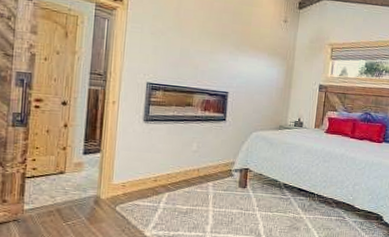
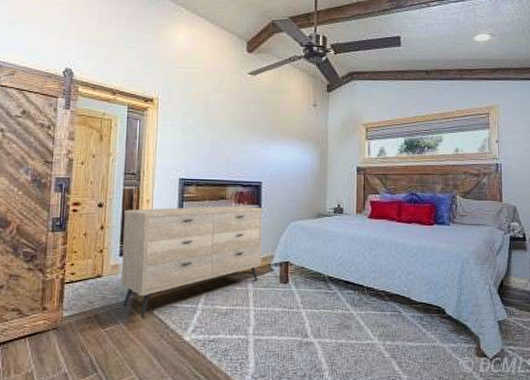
dresser: none [83,109,227,214] -> present [120,205,262,319]

